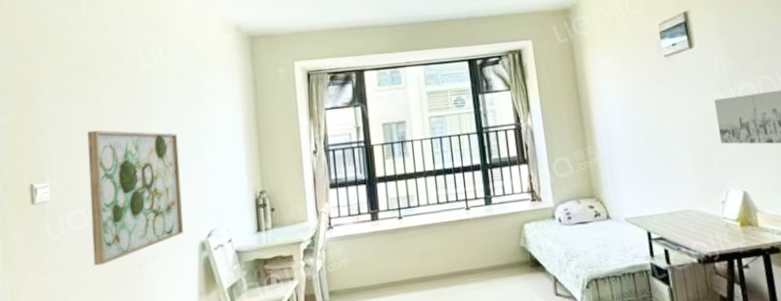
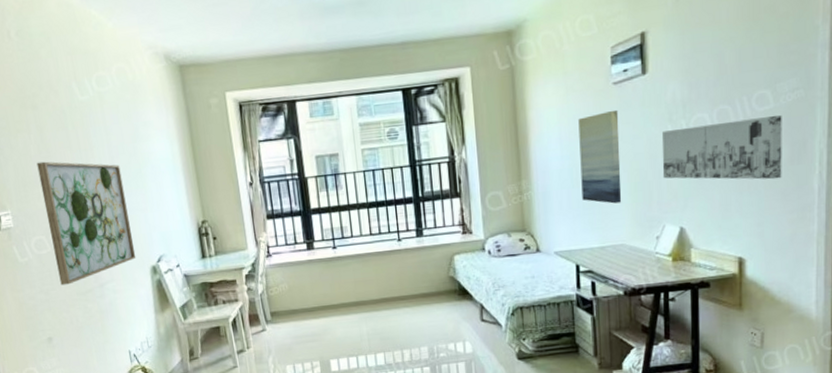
wall art: none [636,79,685,169] -> present [578,109,622,204]

